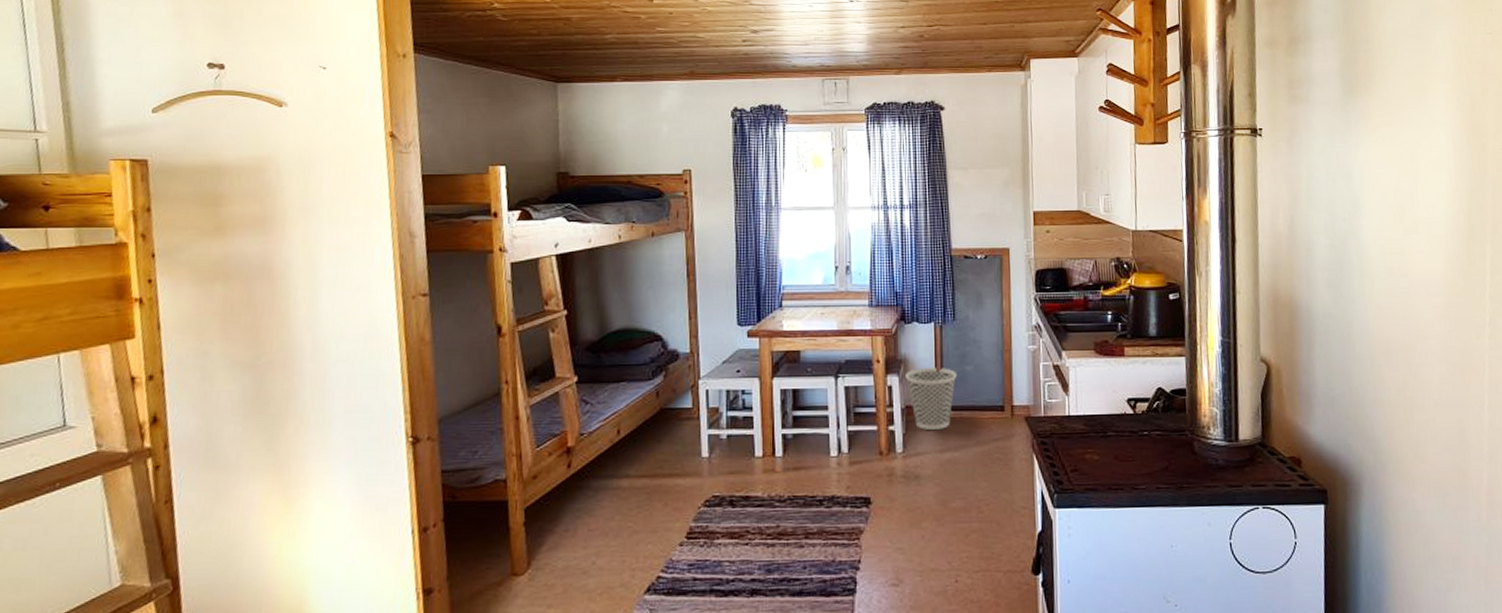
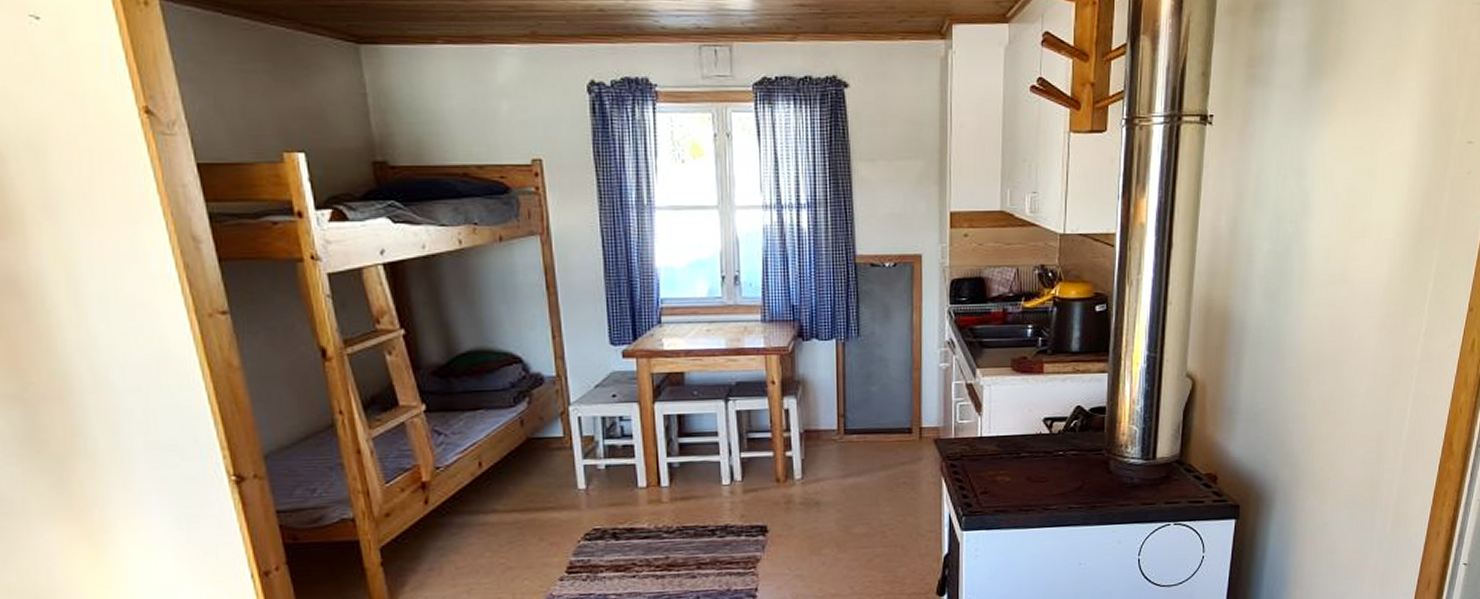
wastebasket: present [906,368,958,430] -> none [804,388,862,455]

